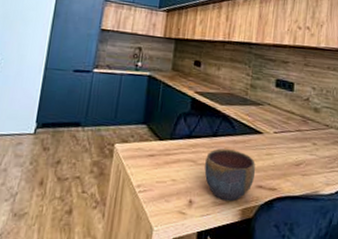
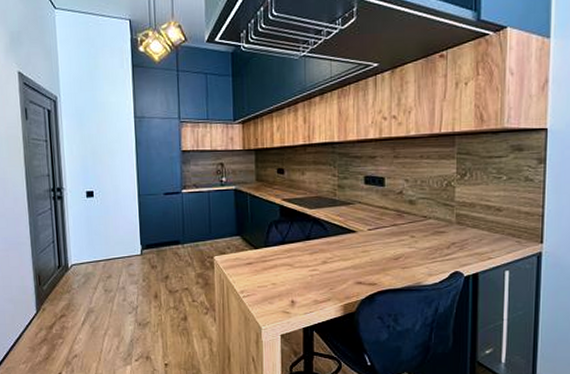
bowl: present [204,148,256,202] -> none [302,251,354,299]

